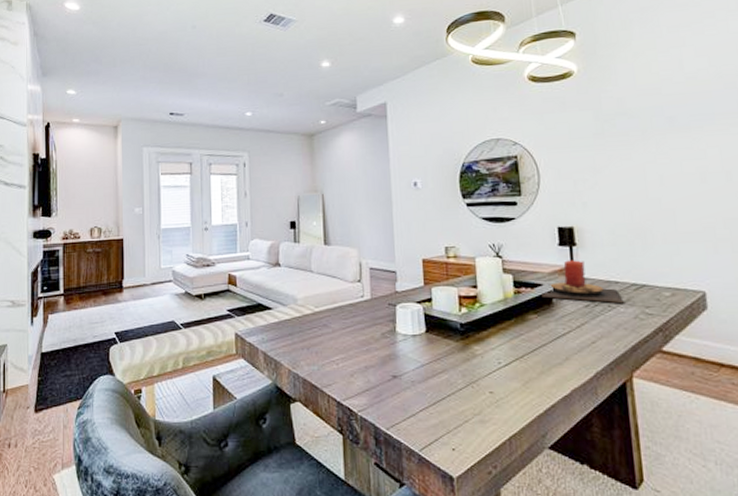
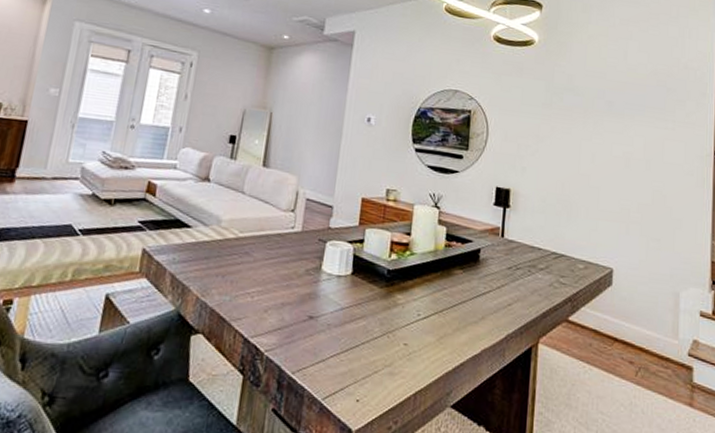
candle: present [541,260,624,304] -> none [470,220,543,271]

